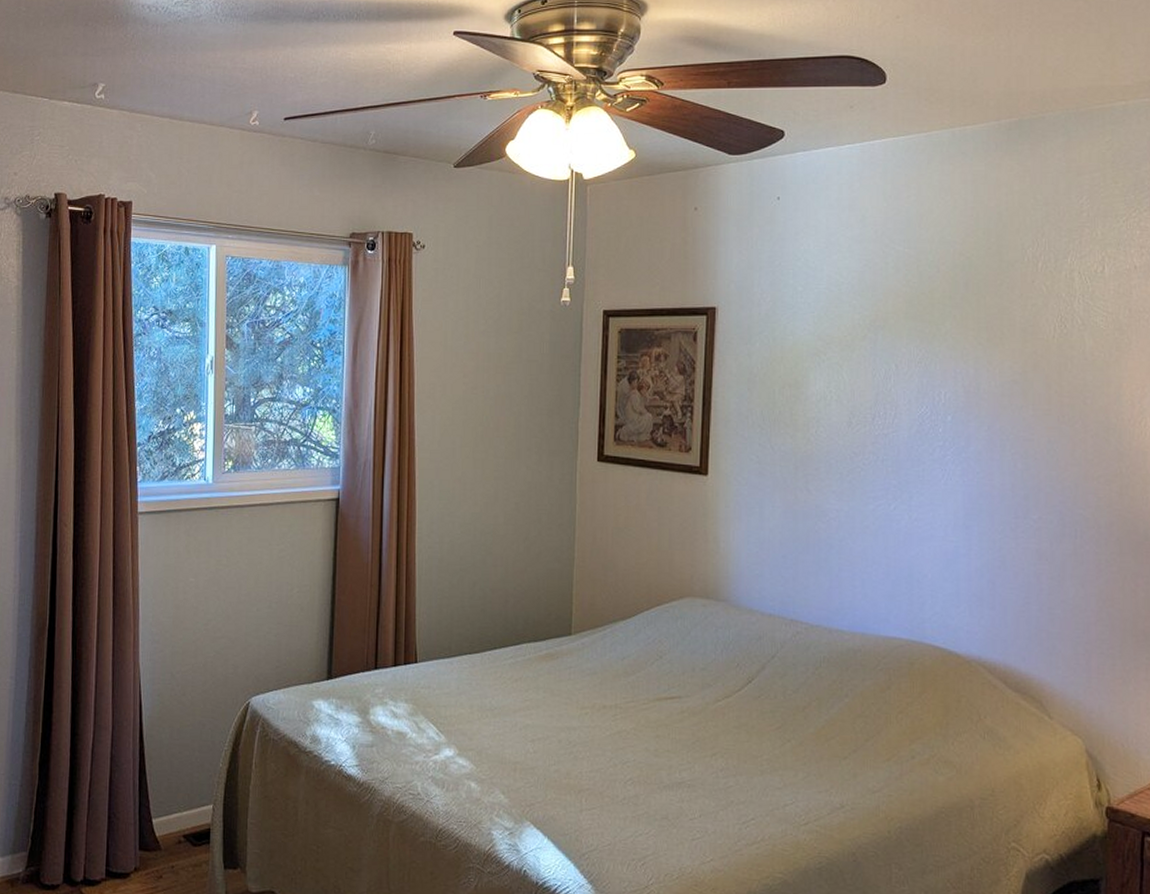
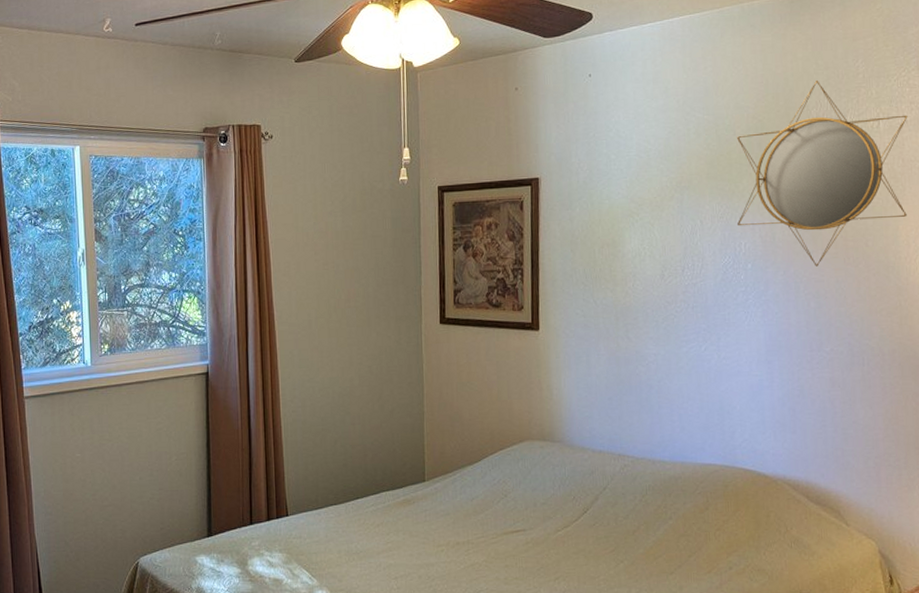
home mirror: none [938,217,1137,423] -> present [737,81,908,267]

